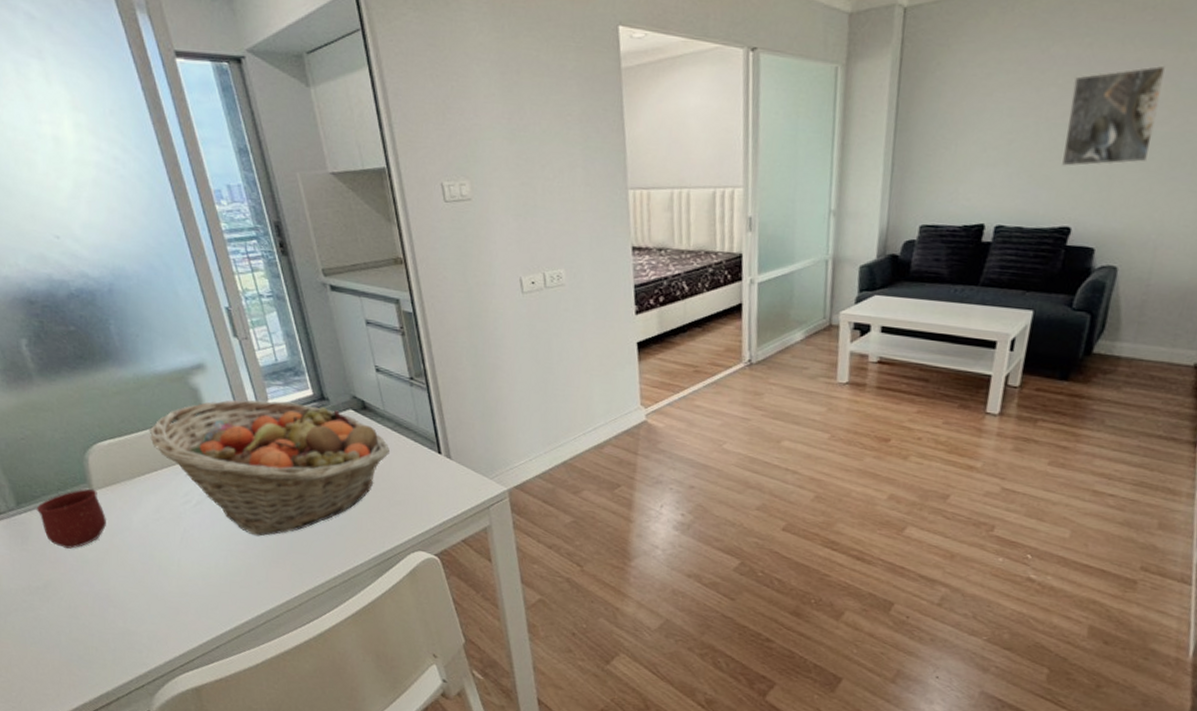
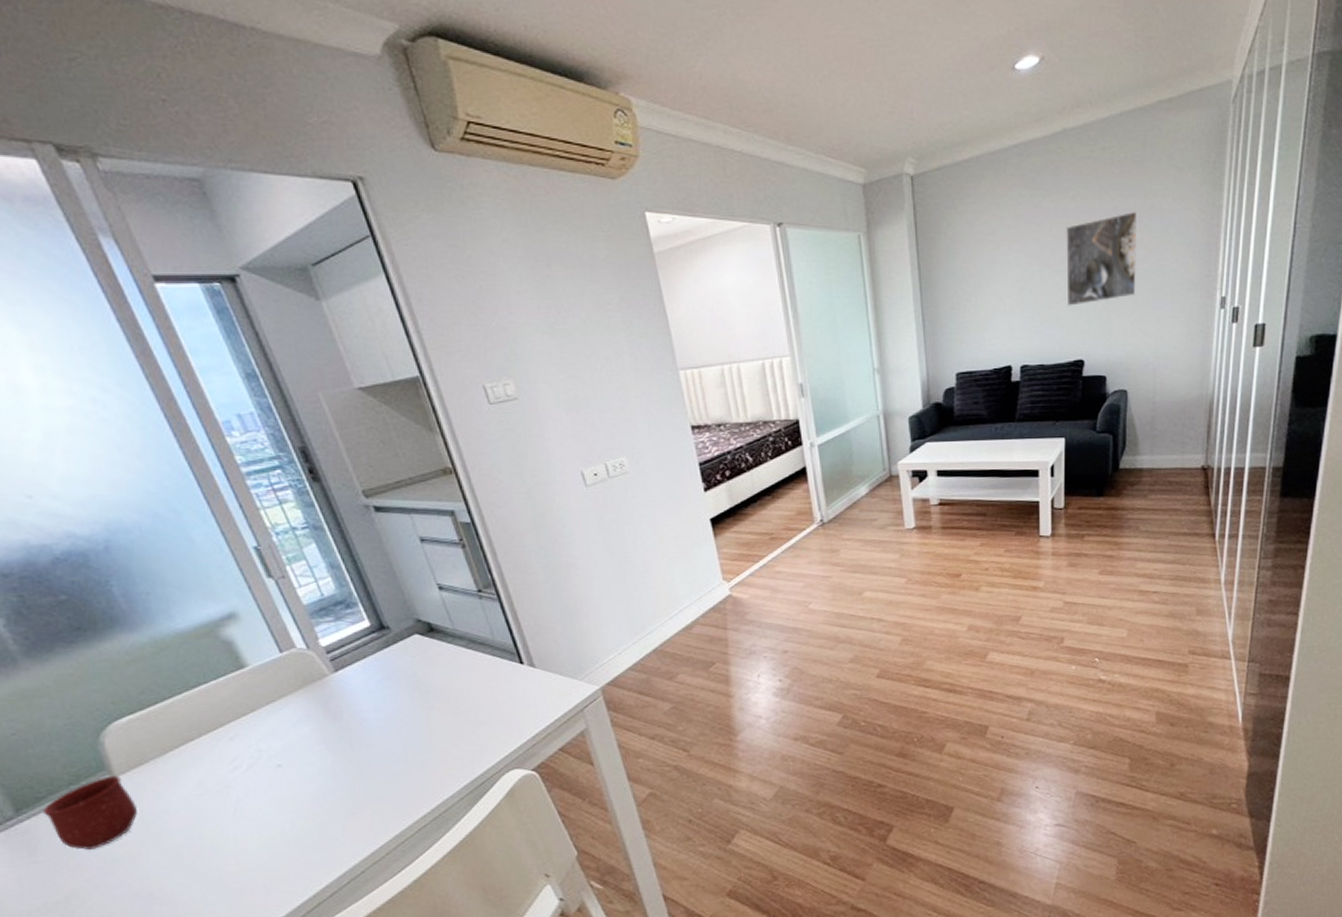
fruit basket: present [149,399,390,537] -> none [177,637,466,790]

